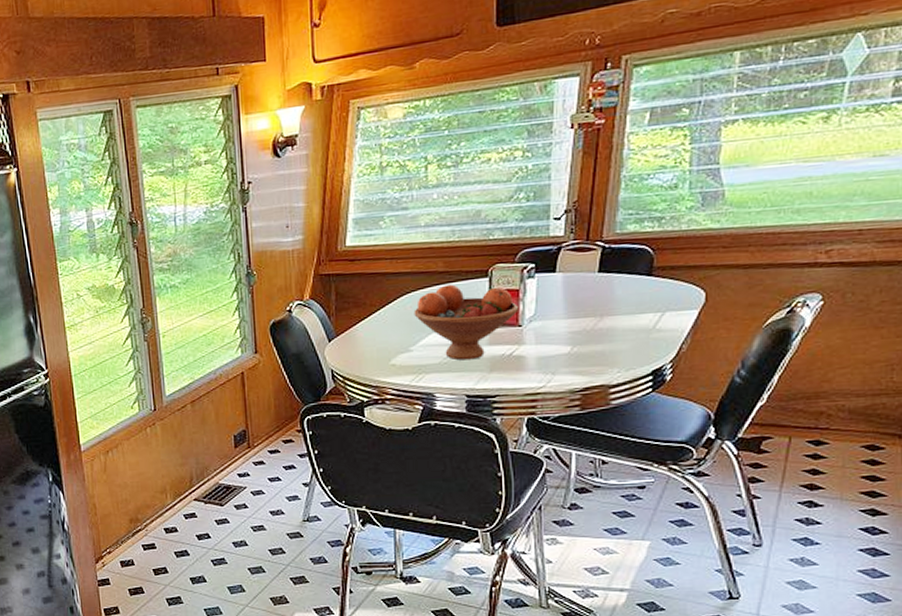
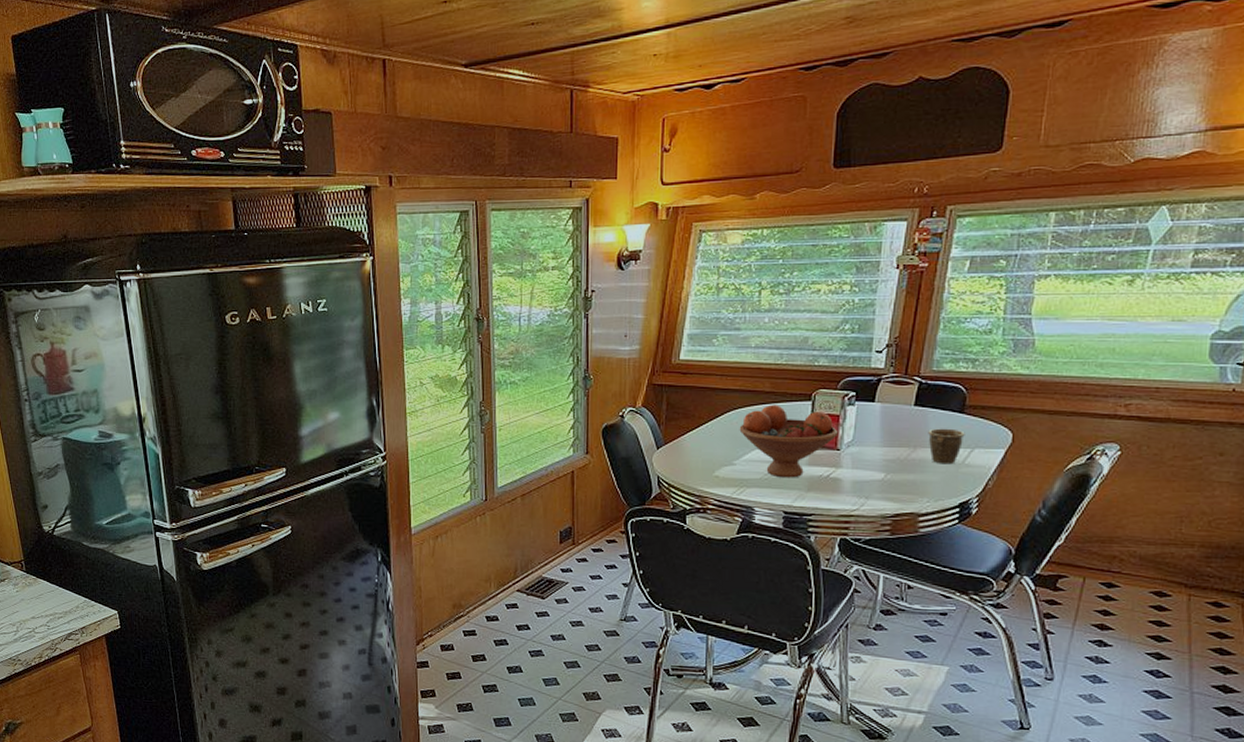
mug: none [615,293,654,332] -> present [928,428,965,465]

